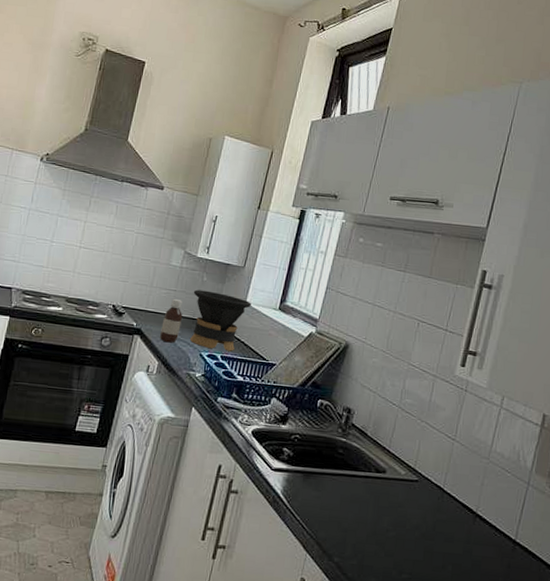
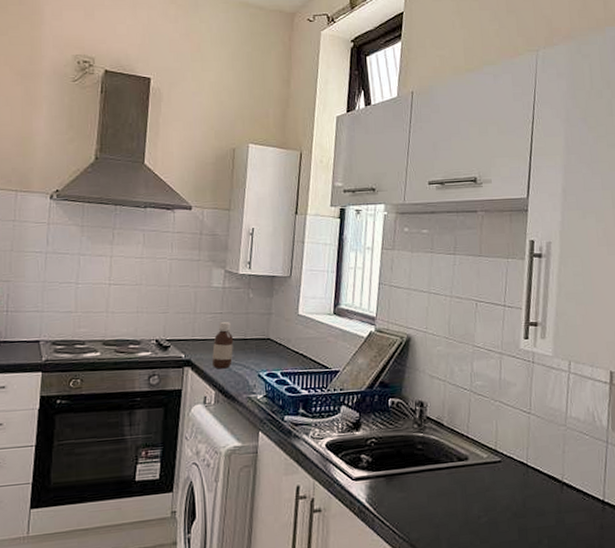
coffee maker: present [190,289,251,351] -> none [241,307,304,367]

